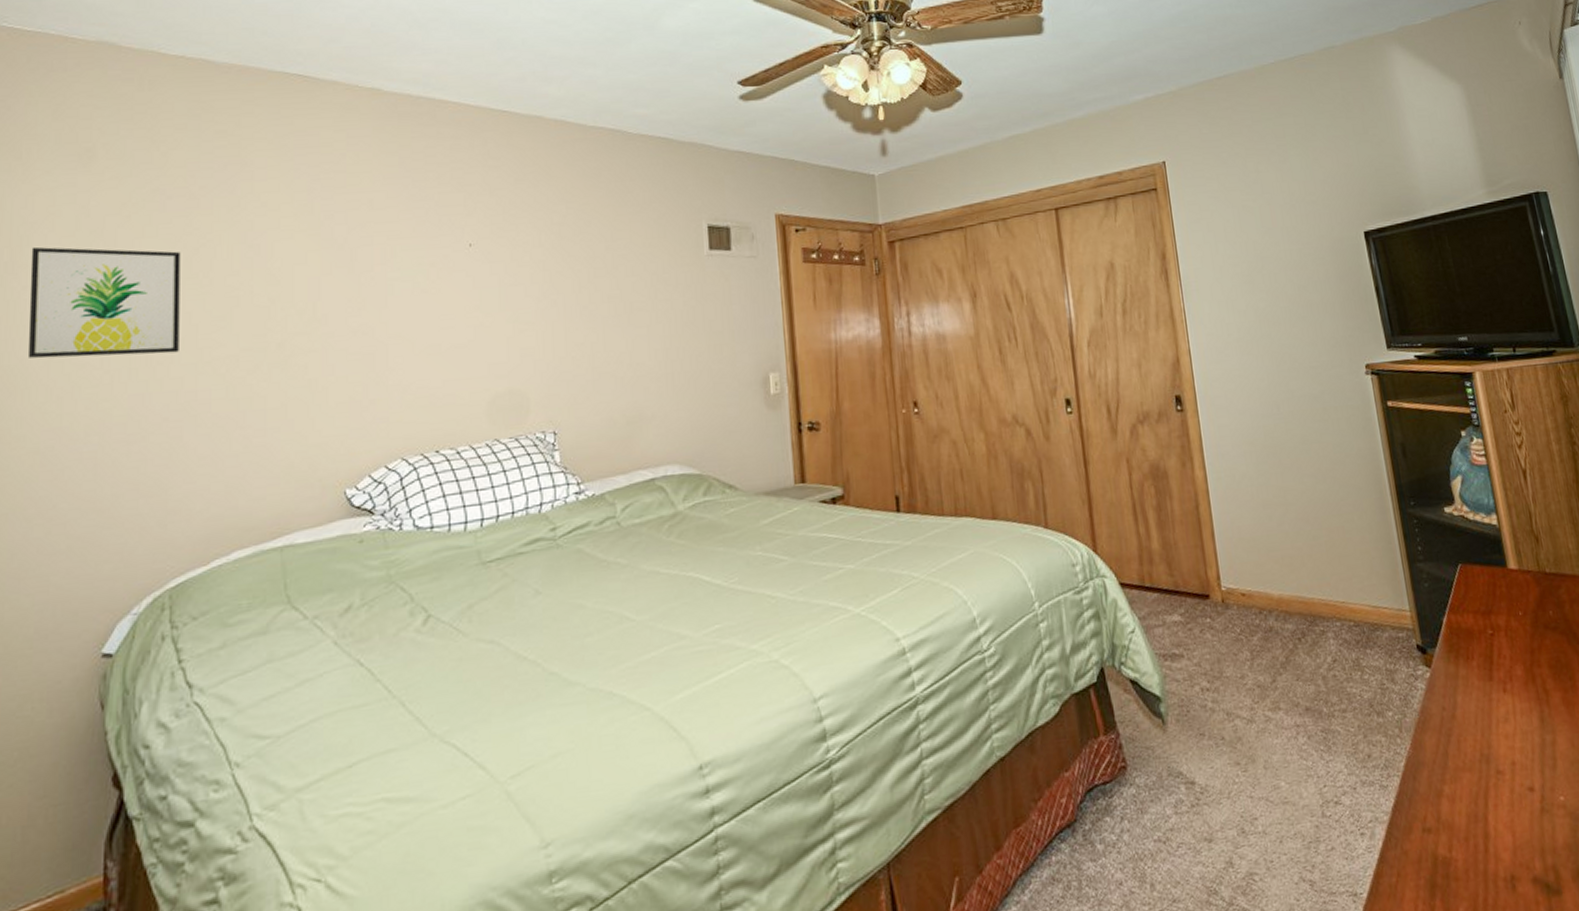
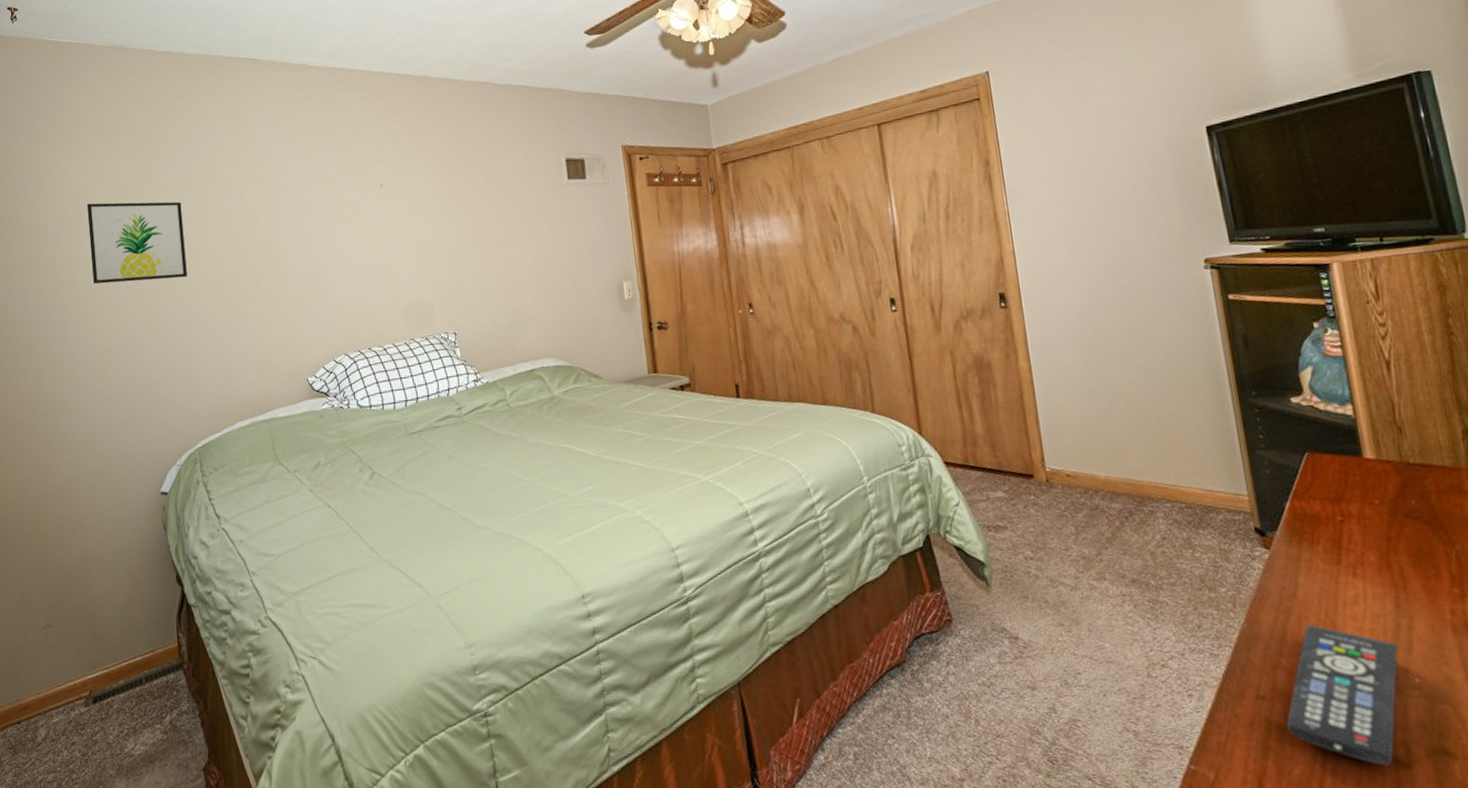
remote control: none [1450,746,1545,895] -> present [1286,624,1398,766]

